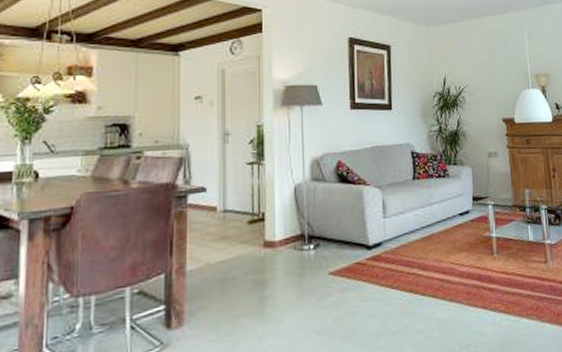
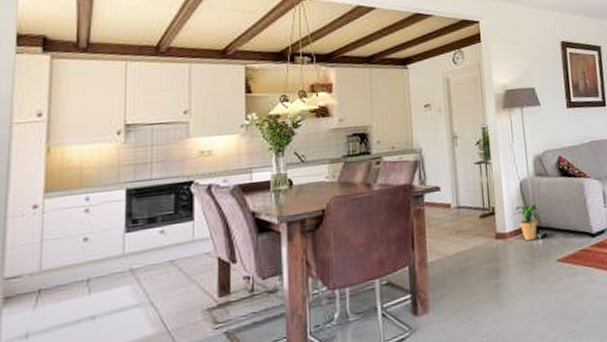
potted plant: none [282,210,314,251] -> present [511,203,541,241]

